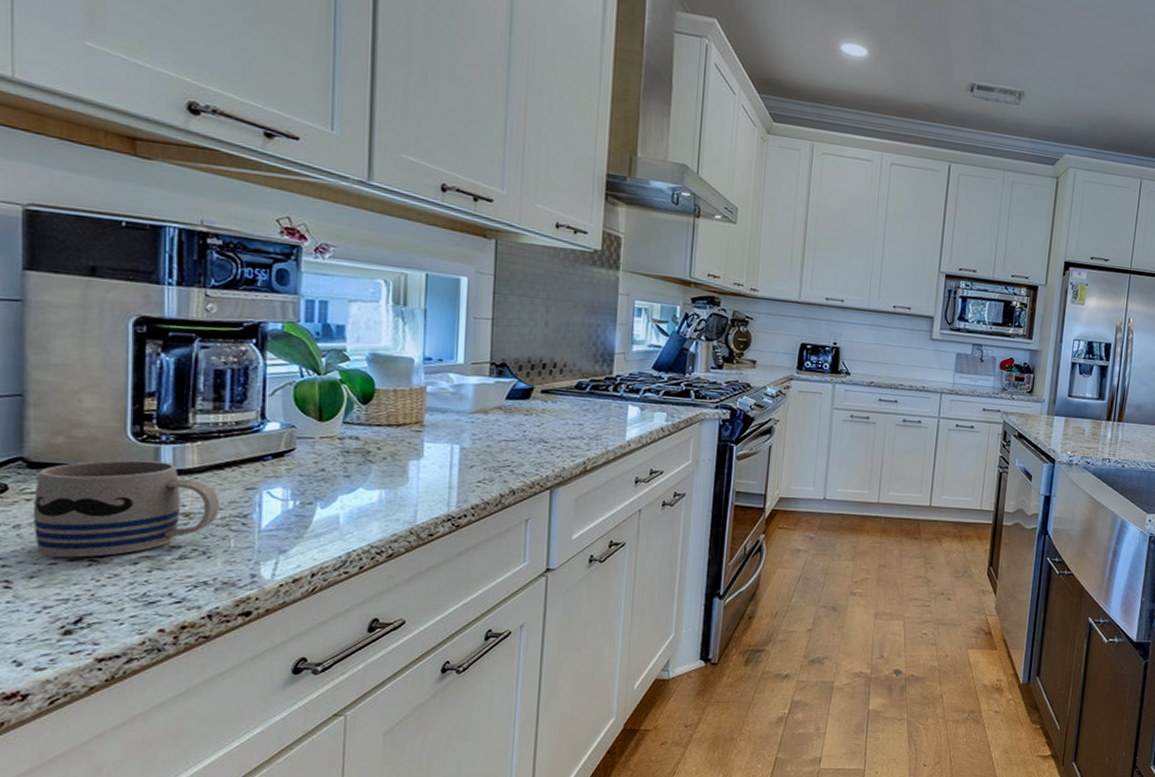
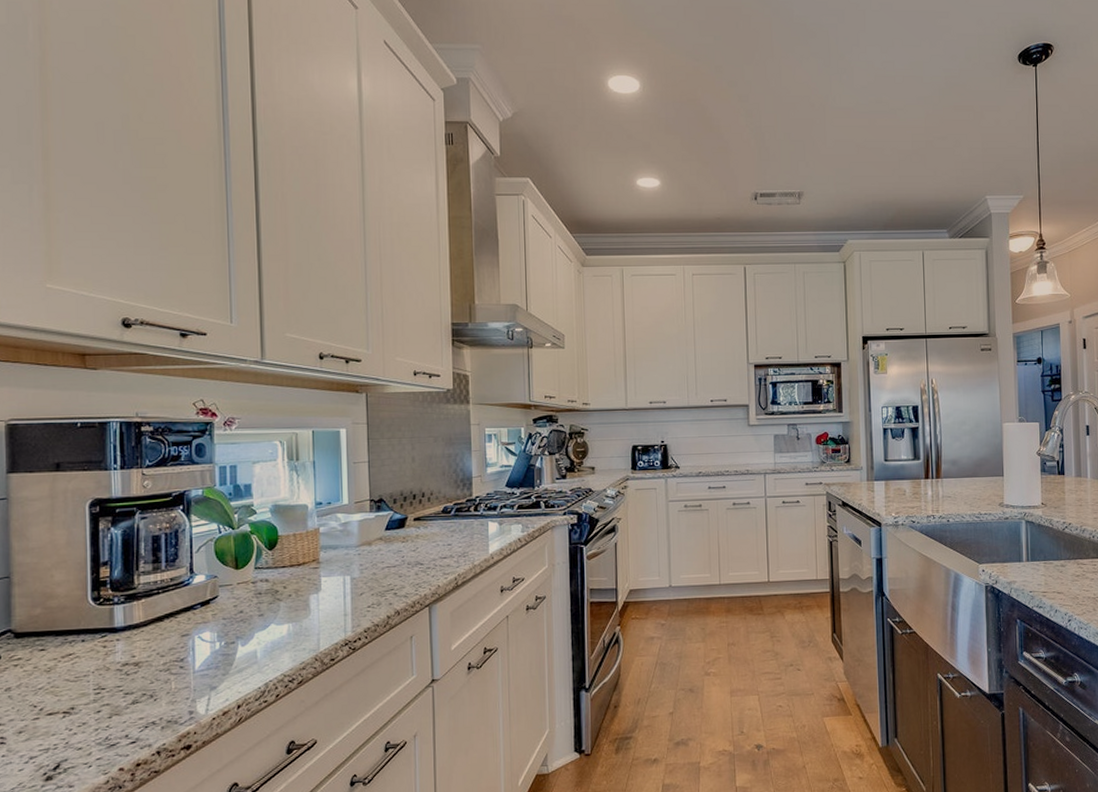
mug: present [32,460,219,558] -> none [19,620,161,713]

